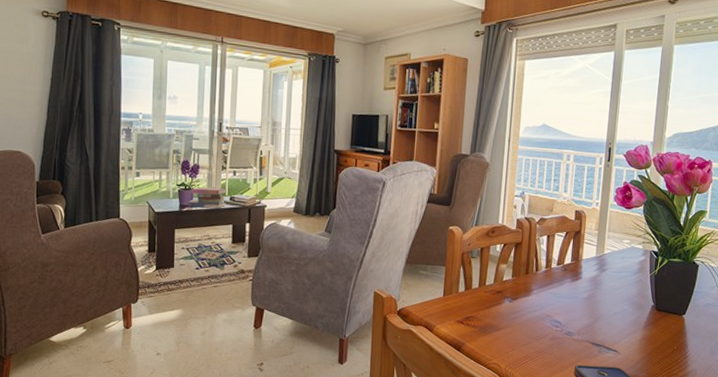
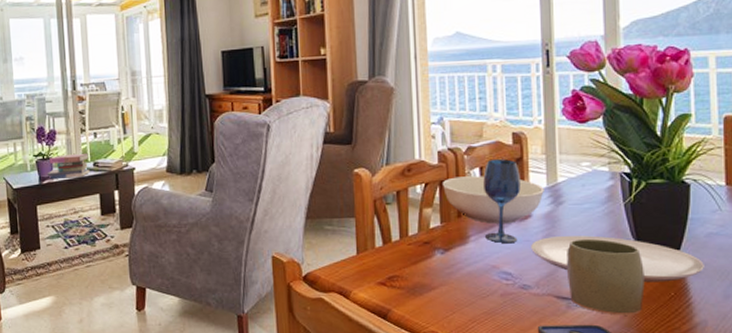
bowl: none [516,241,594,282] -> present [442,176,544,224]
wineglass: none [545,230,577,299] -> present [483,159,521,244]
plate: none [578,296,701,339] -> present [531,235,704,283]
mug: none [601,299,658,362] -> present [566,238,645,315]

